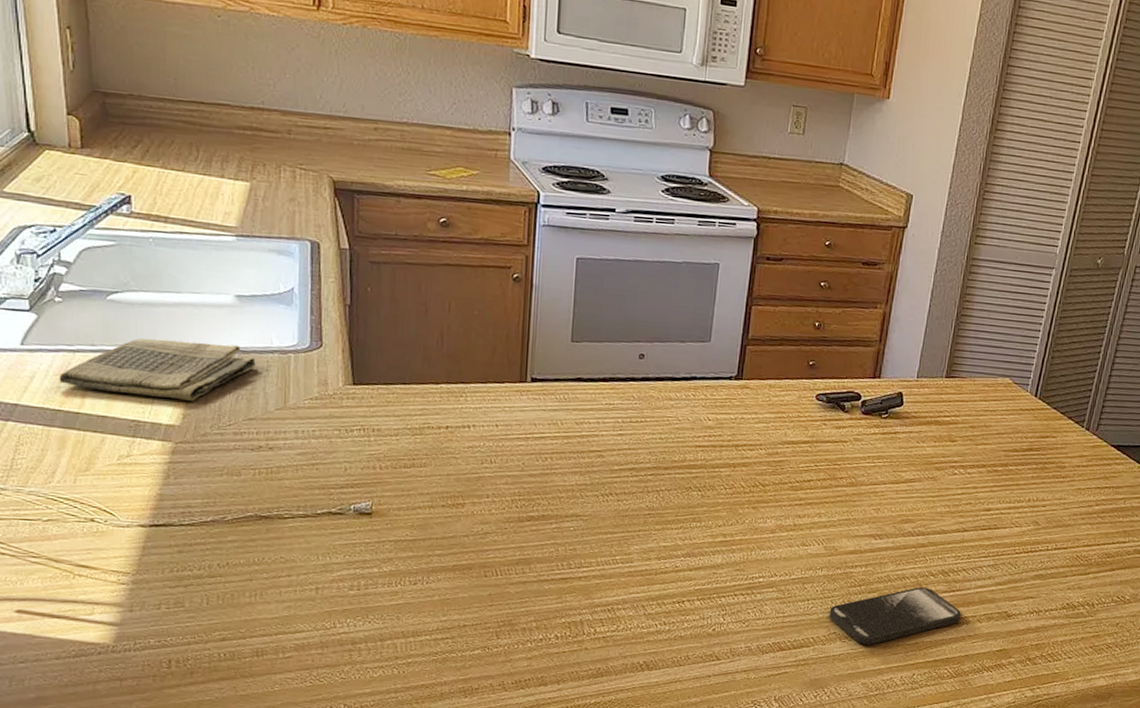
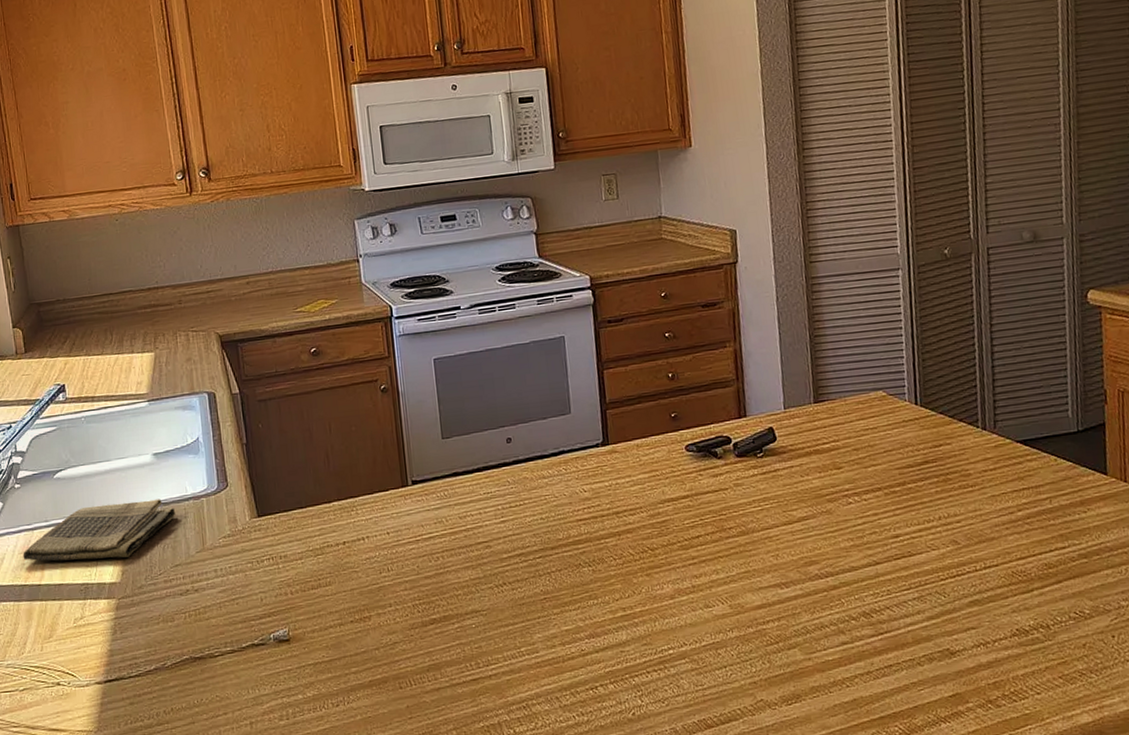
smartphone: present [829,587,961,645] -> none [750,634,898,710]

